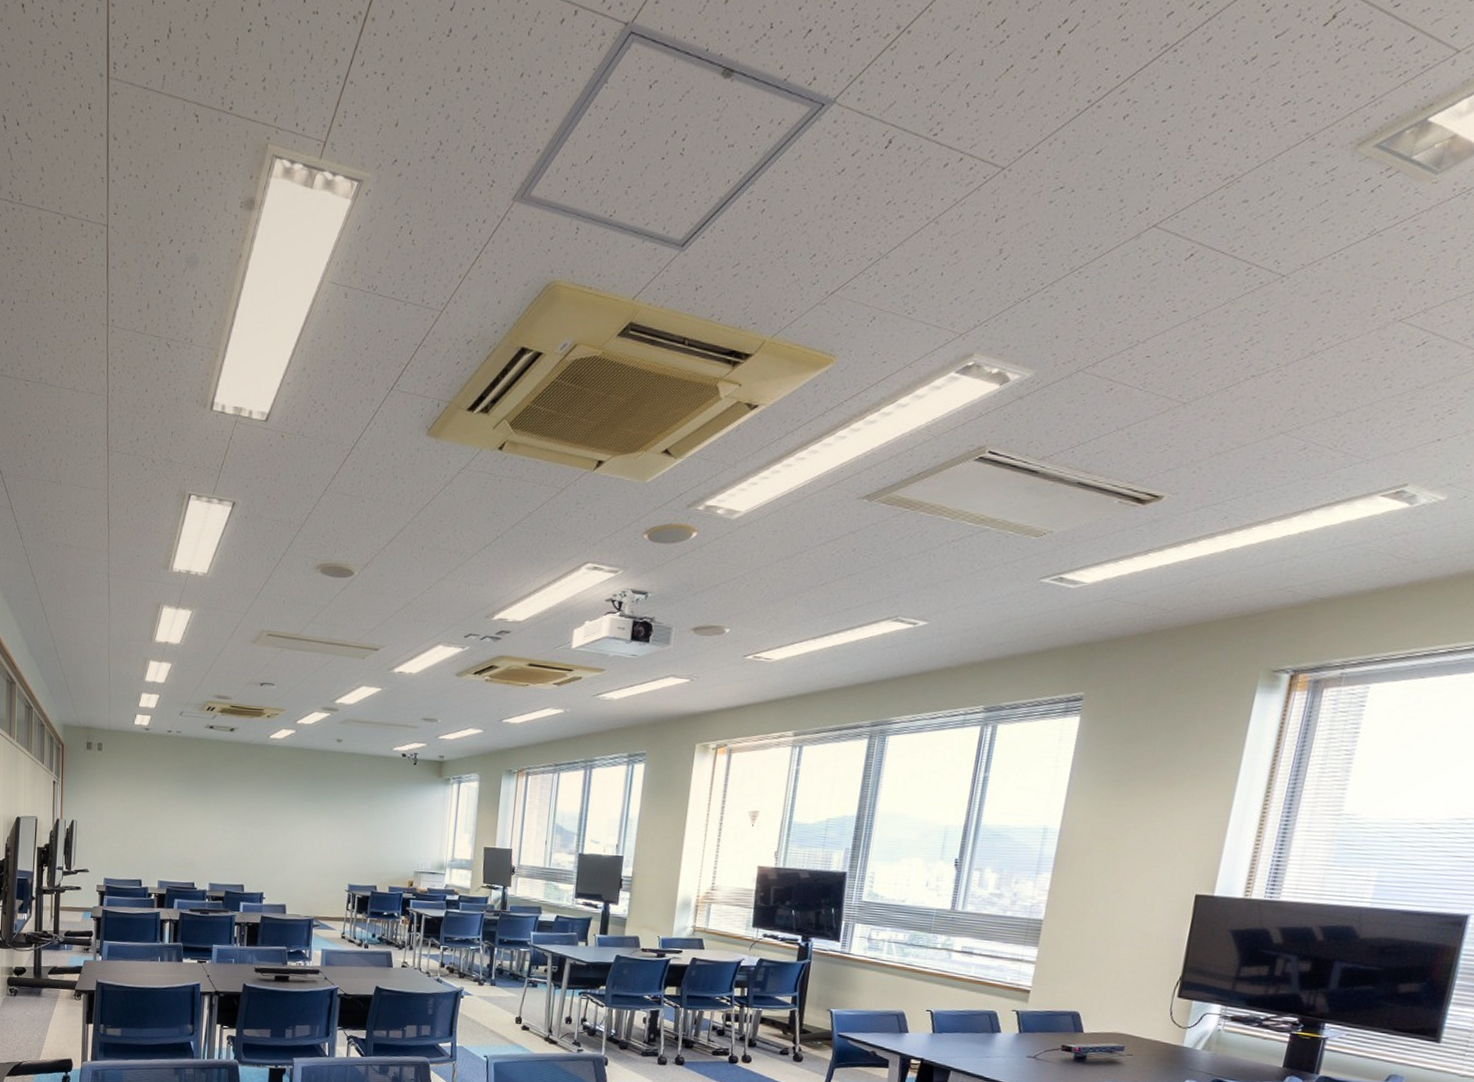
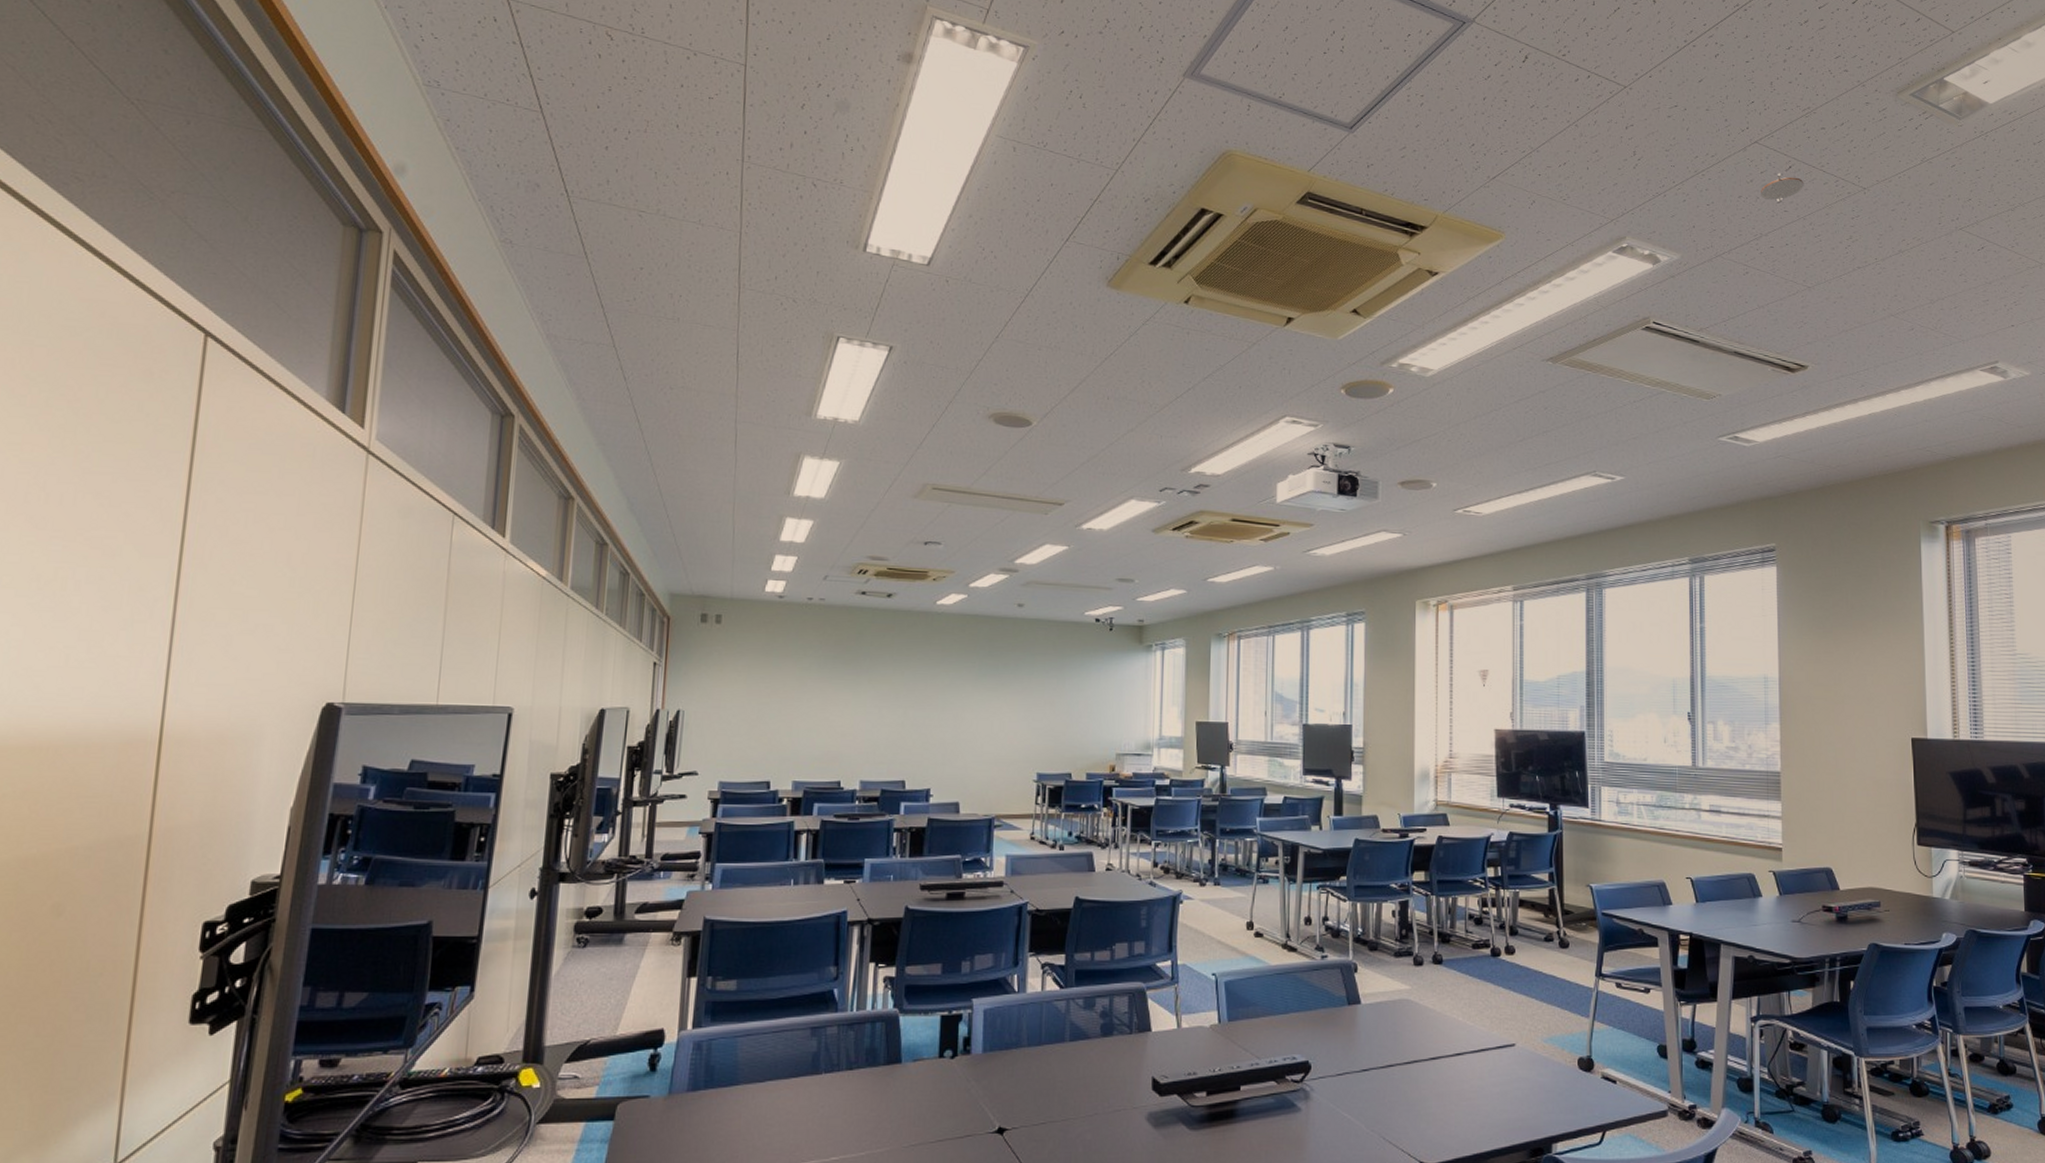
recessed light: none [1147,262,1206,301] -> present [1761,172,1804,203]

